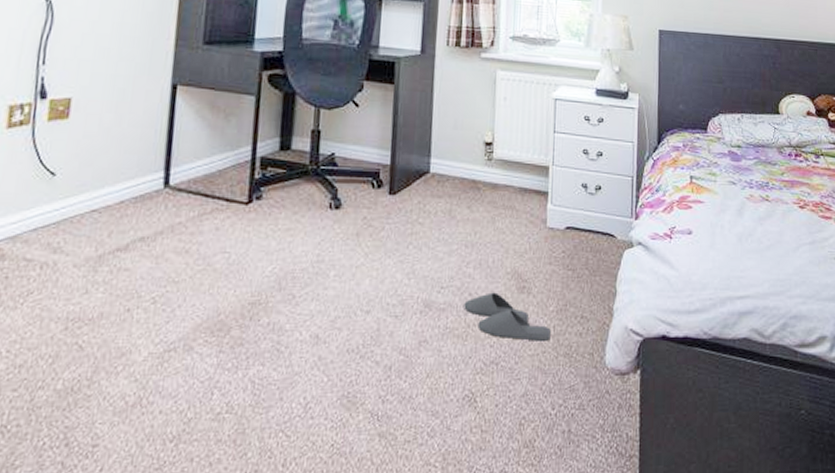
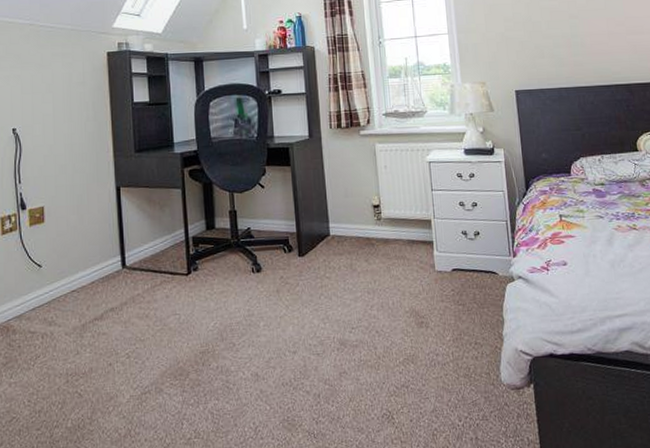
slippers: present [464,292,551,341] -> none [373,328,450,366]

